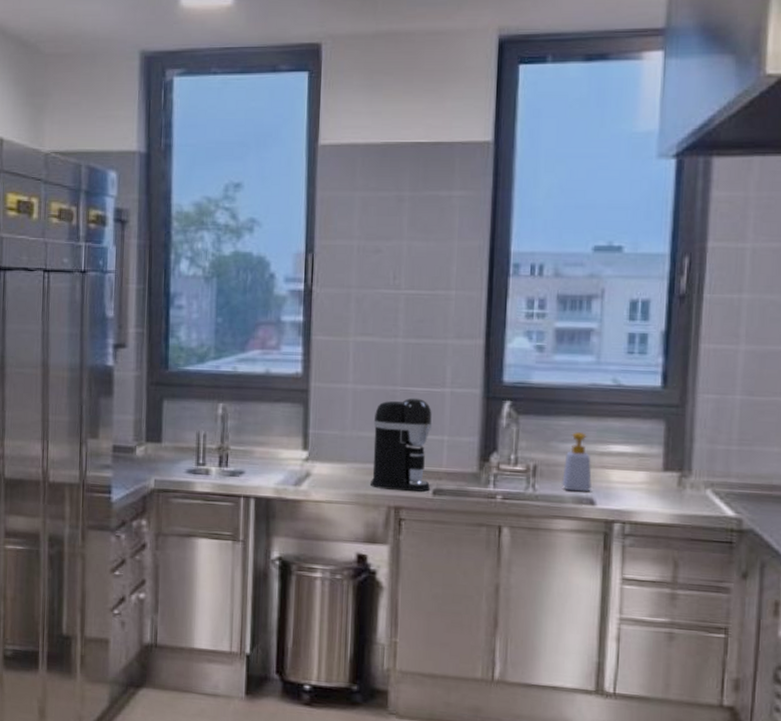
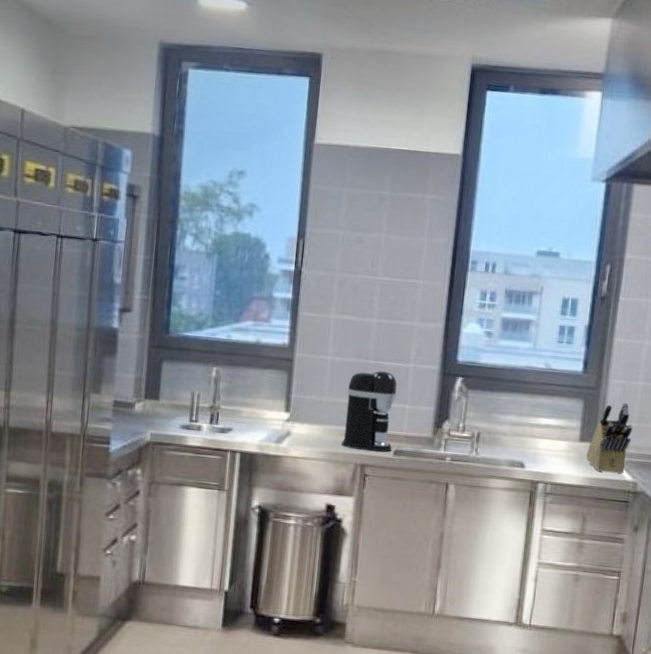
soap bottle: present [562,432,593,492] -> none [499,406,524,457]
knife block: none [673,422,732,509] -> present [586,402,633,474]

